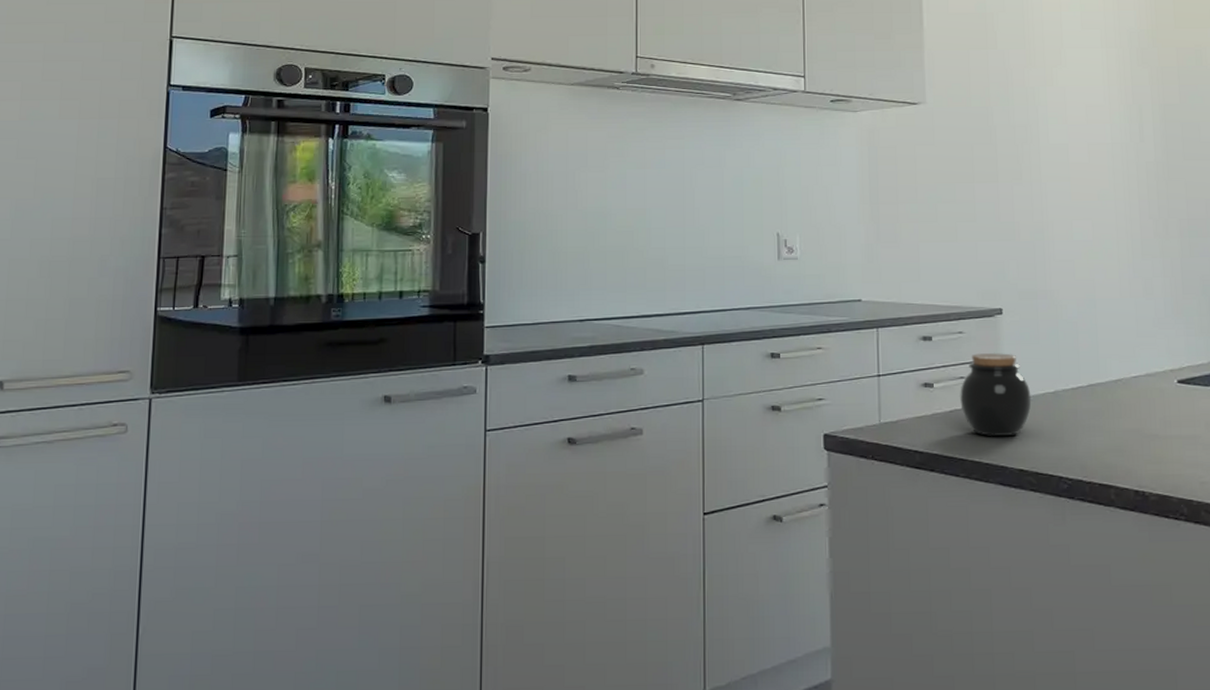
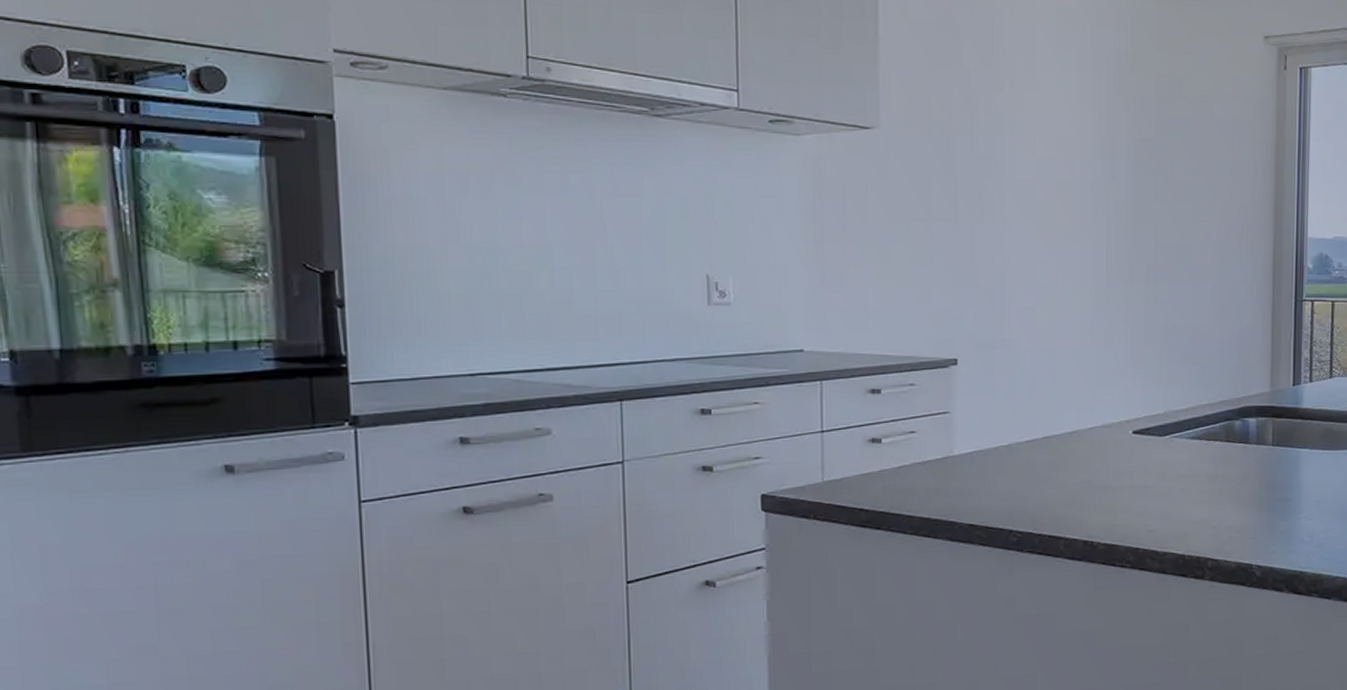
jar: present [960,352,1032,436] -> none [910,405,984,492]

